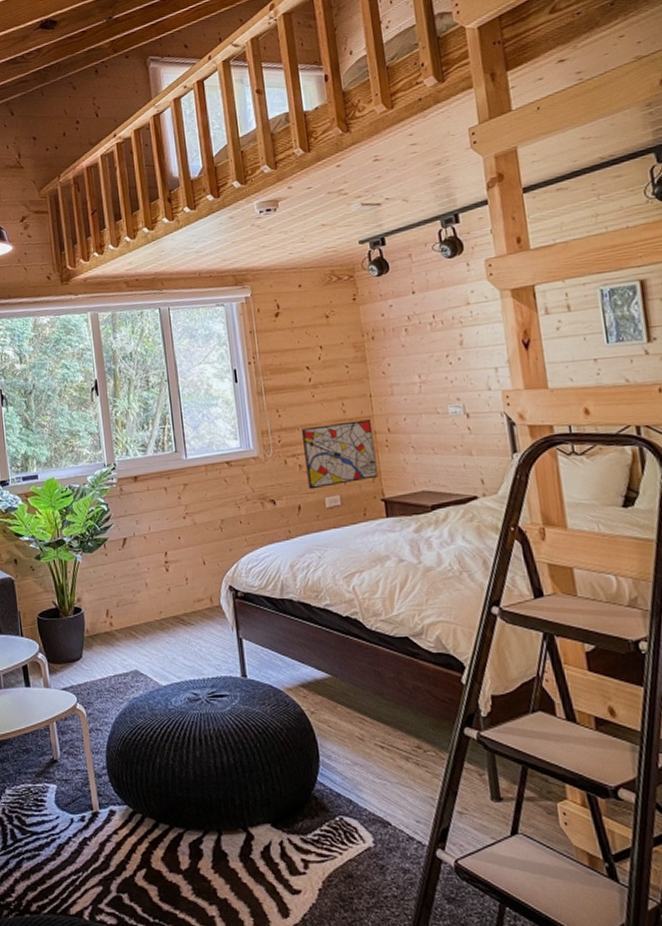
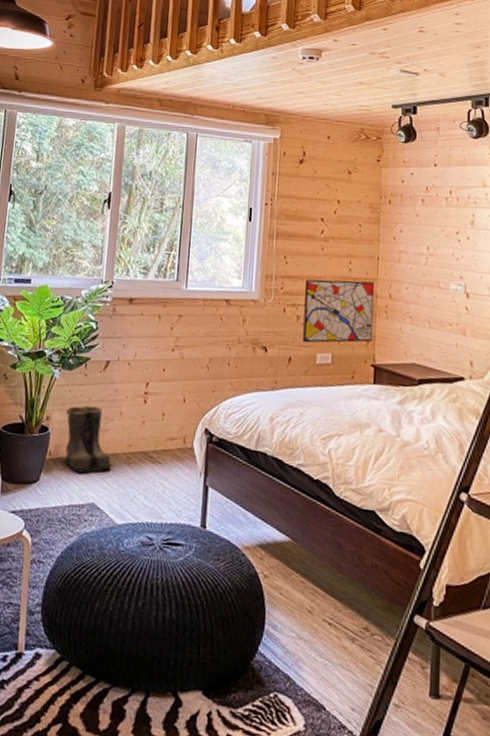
boots: none [94,582,148,645] -> present [65,405,113,474]

